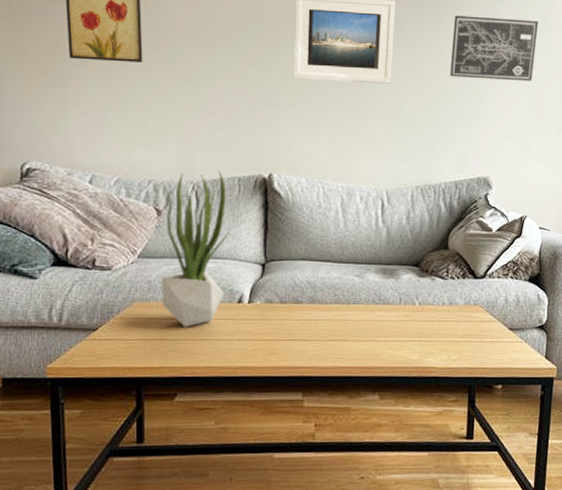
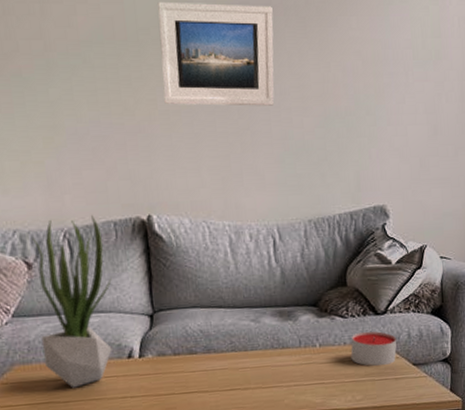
candle: none [448,293,495,328] -> present [351,331,397,366]
wall art: present [450,15,539,81] -> none [337,22,432,96]

